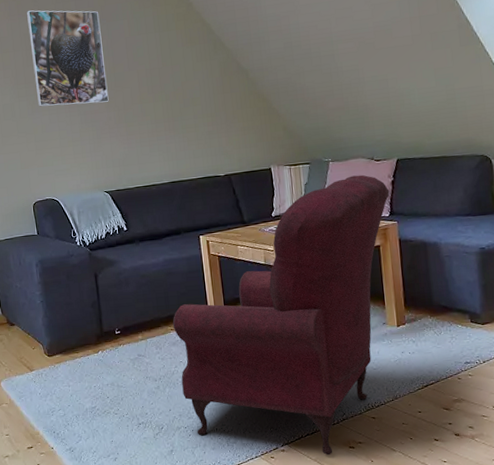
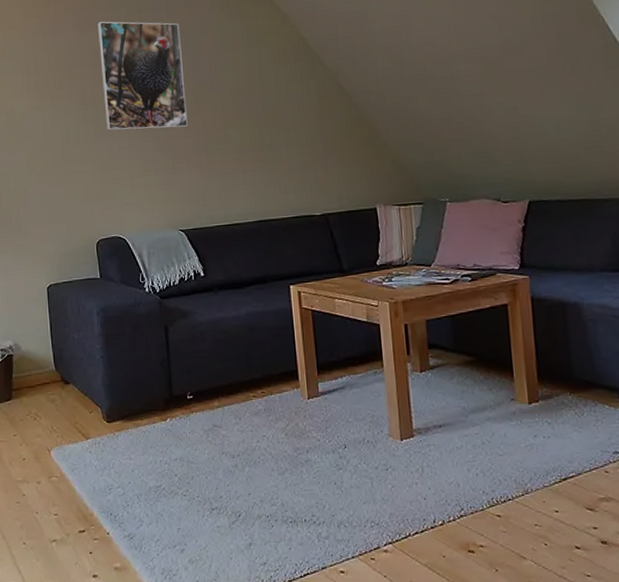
armchair: present [172,174,390,456] -> none [255,218,520,560]

